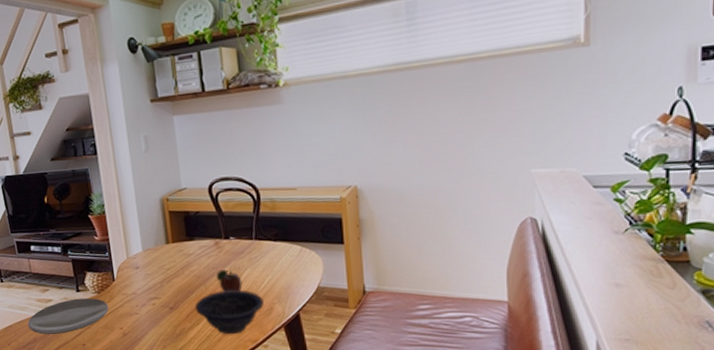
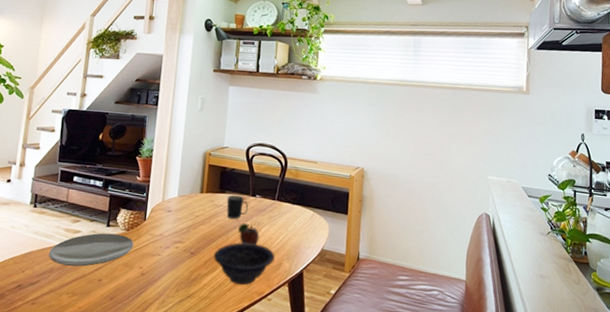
mug: none [197,240,224,267] -> present [226,195,249,219]

